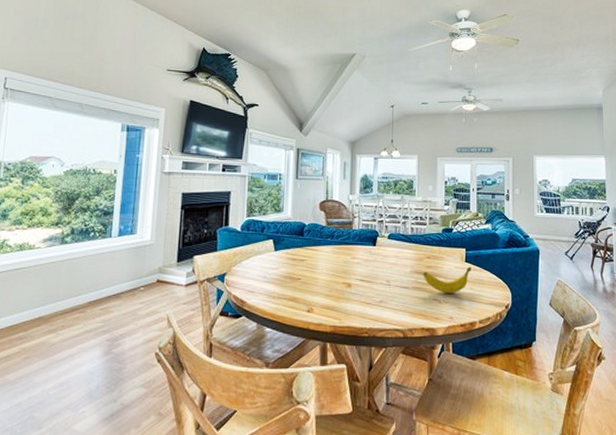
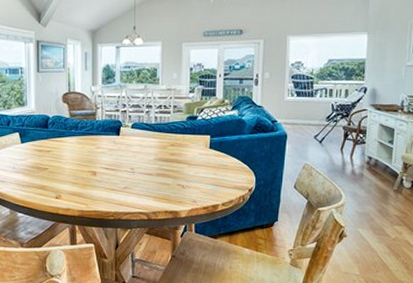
banana: present [423,266,471,294] -> none [167,153,216,179]

